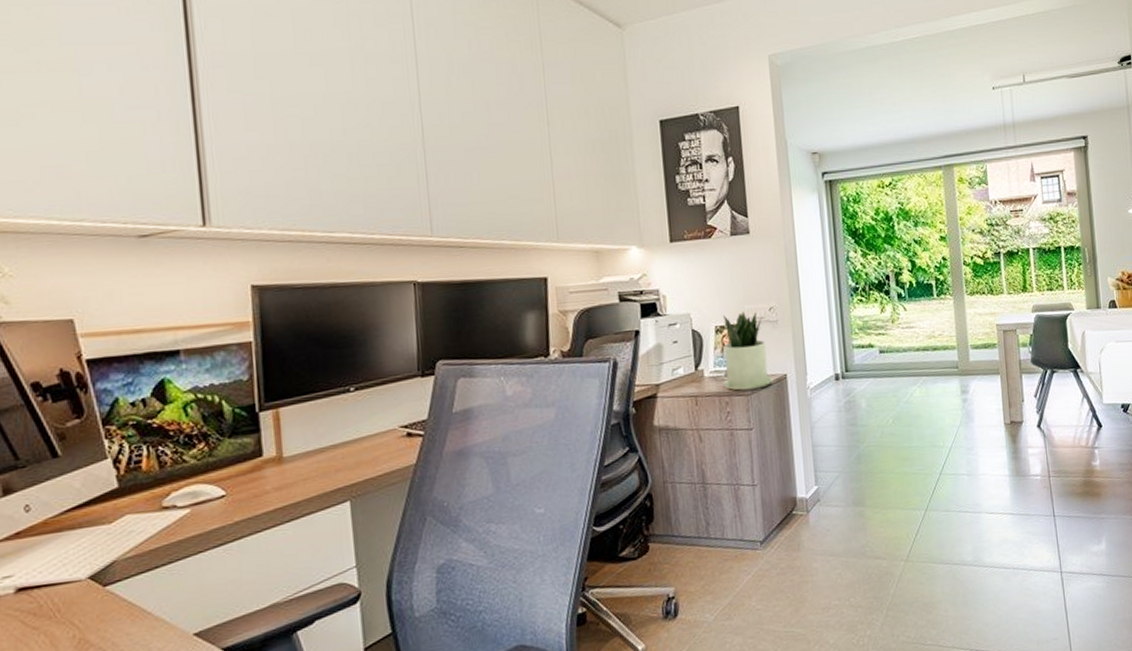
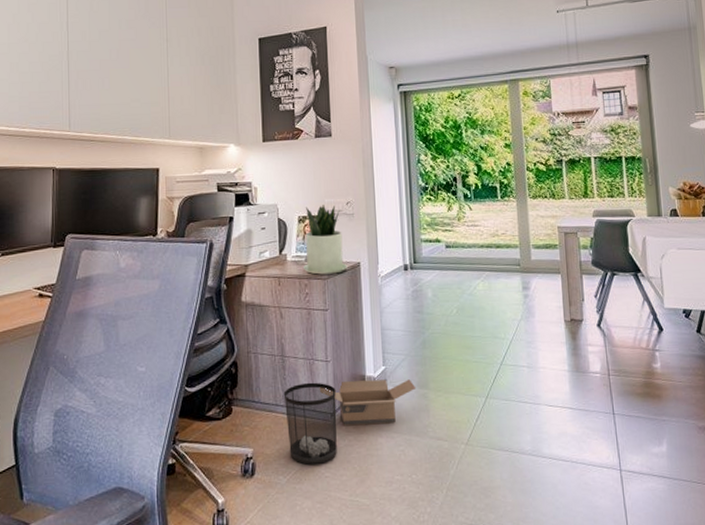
waste bin: none [706,509,769,599] -> present [283,382,337,465]
cardboard box: none [746,498,852,553] -> present [319,379,417,425]

